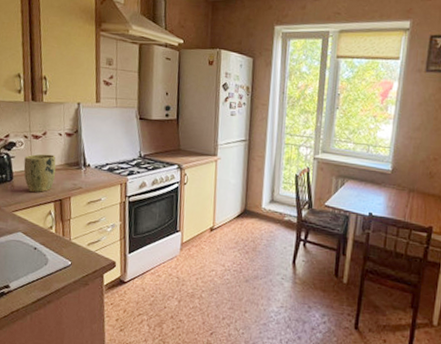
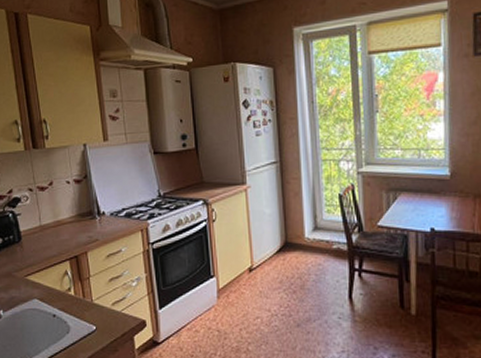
plant pot: present [23,154,56,193] -> none [32,206,67,252]

